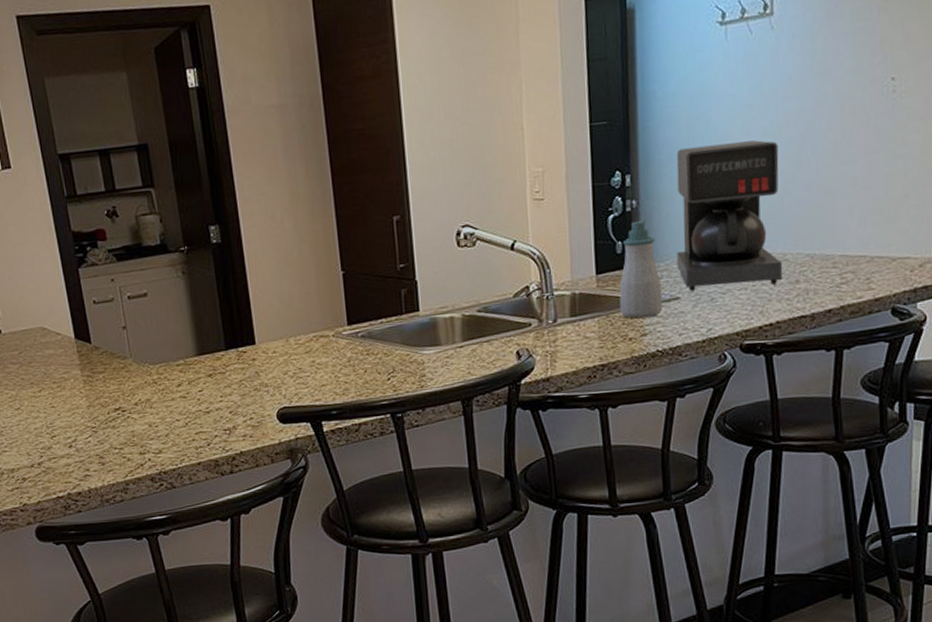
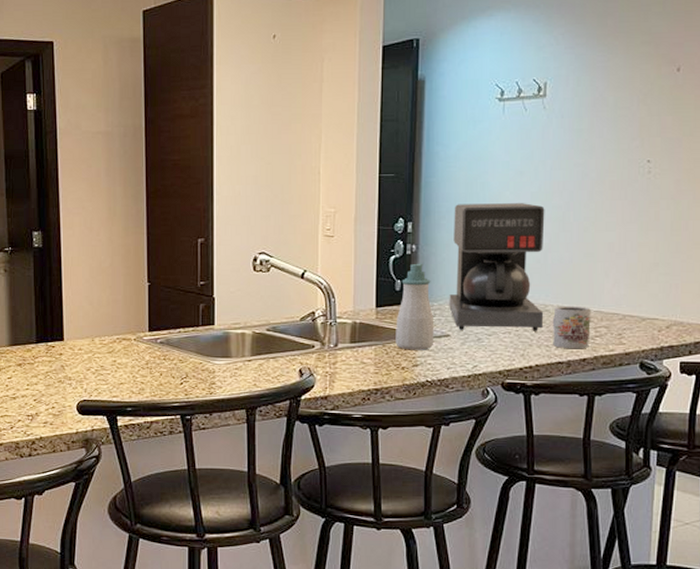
mug: none [793,251,835,301] -> present [553,306,591,349]

